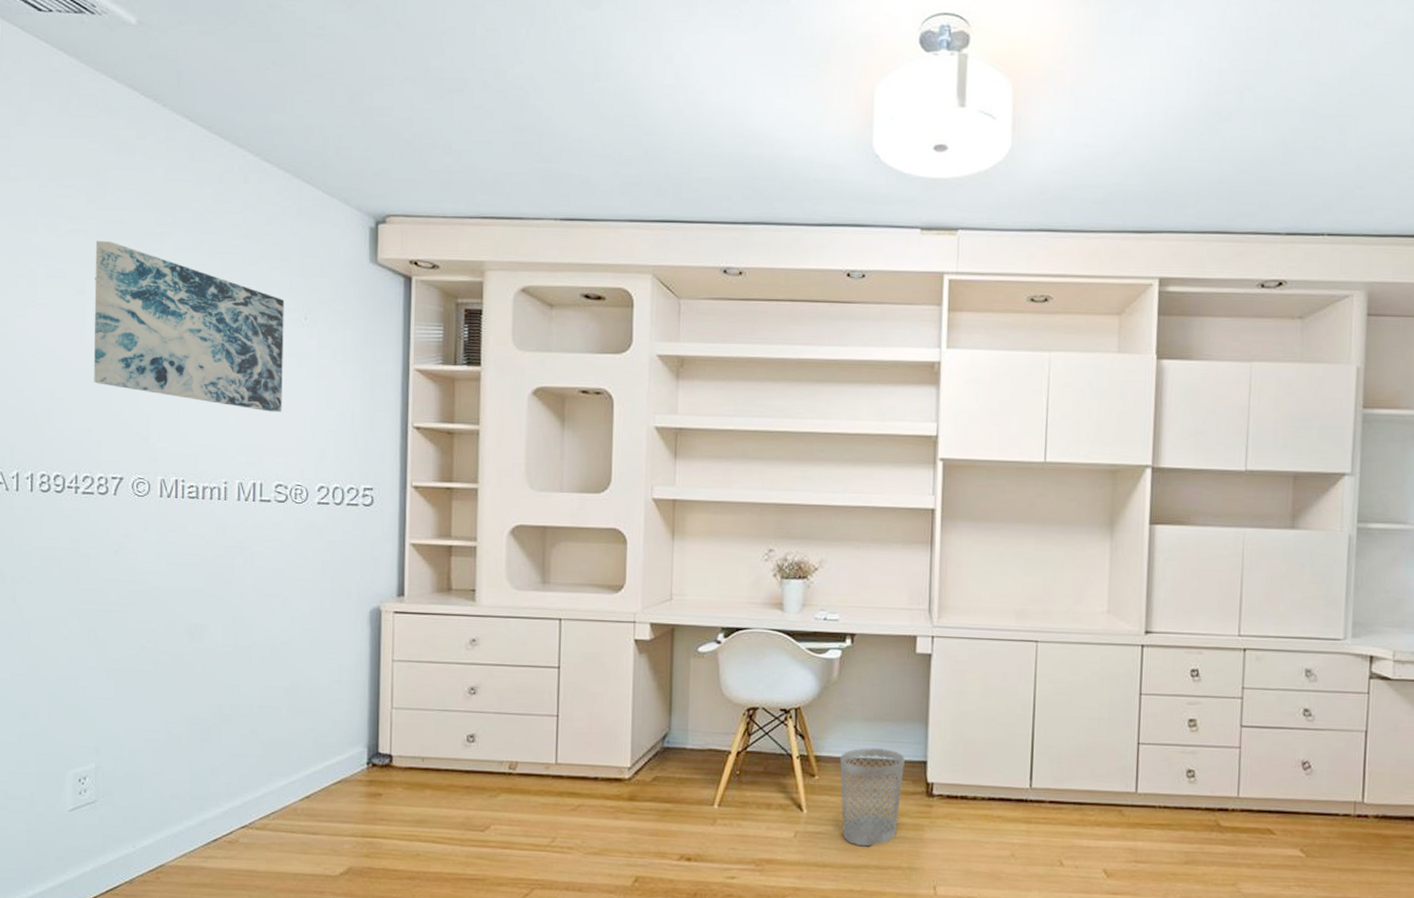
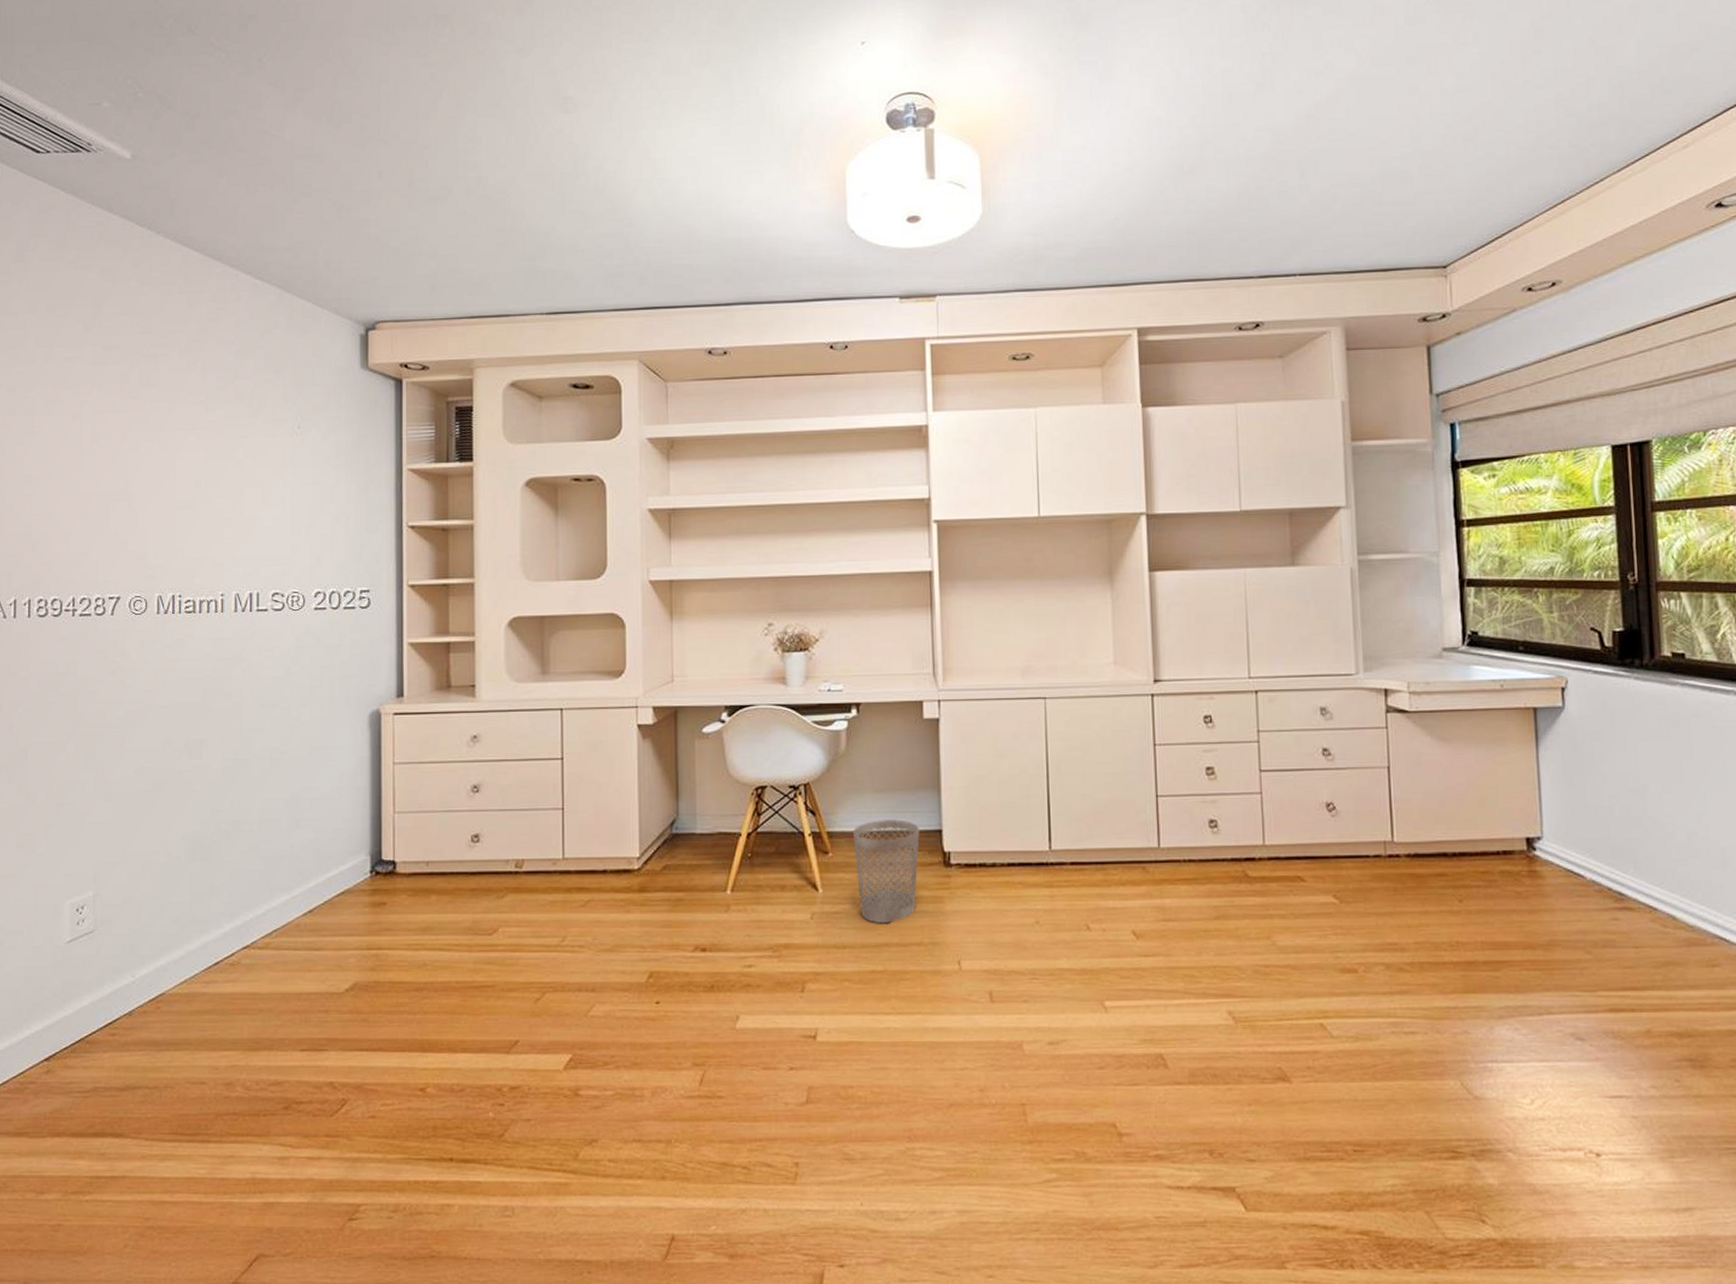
wall art: present [94,241,284,413] -> none [91,366,278,522]

